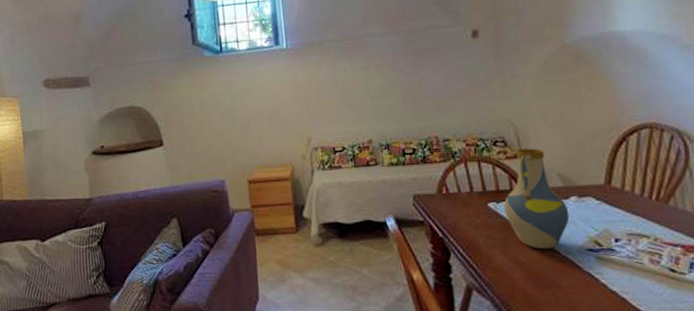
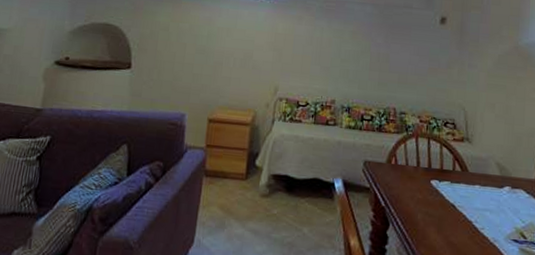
vase: present [504,148,570,250] -> none [445,133,502,235]

